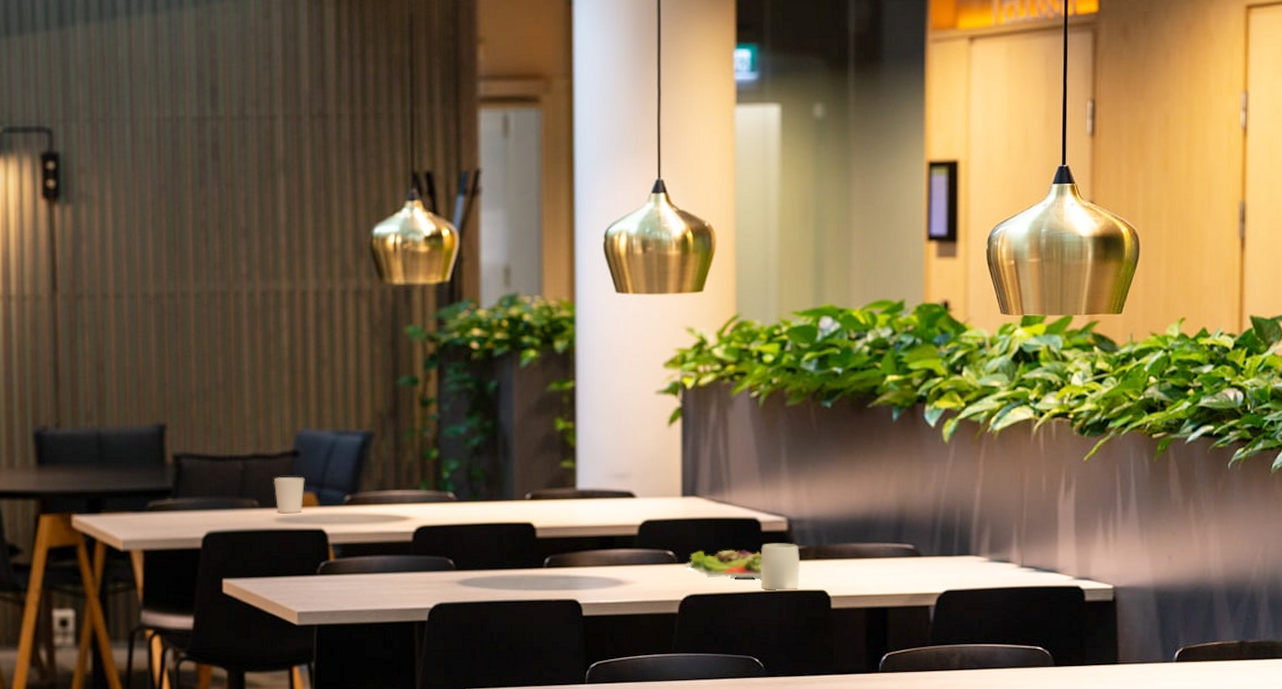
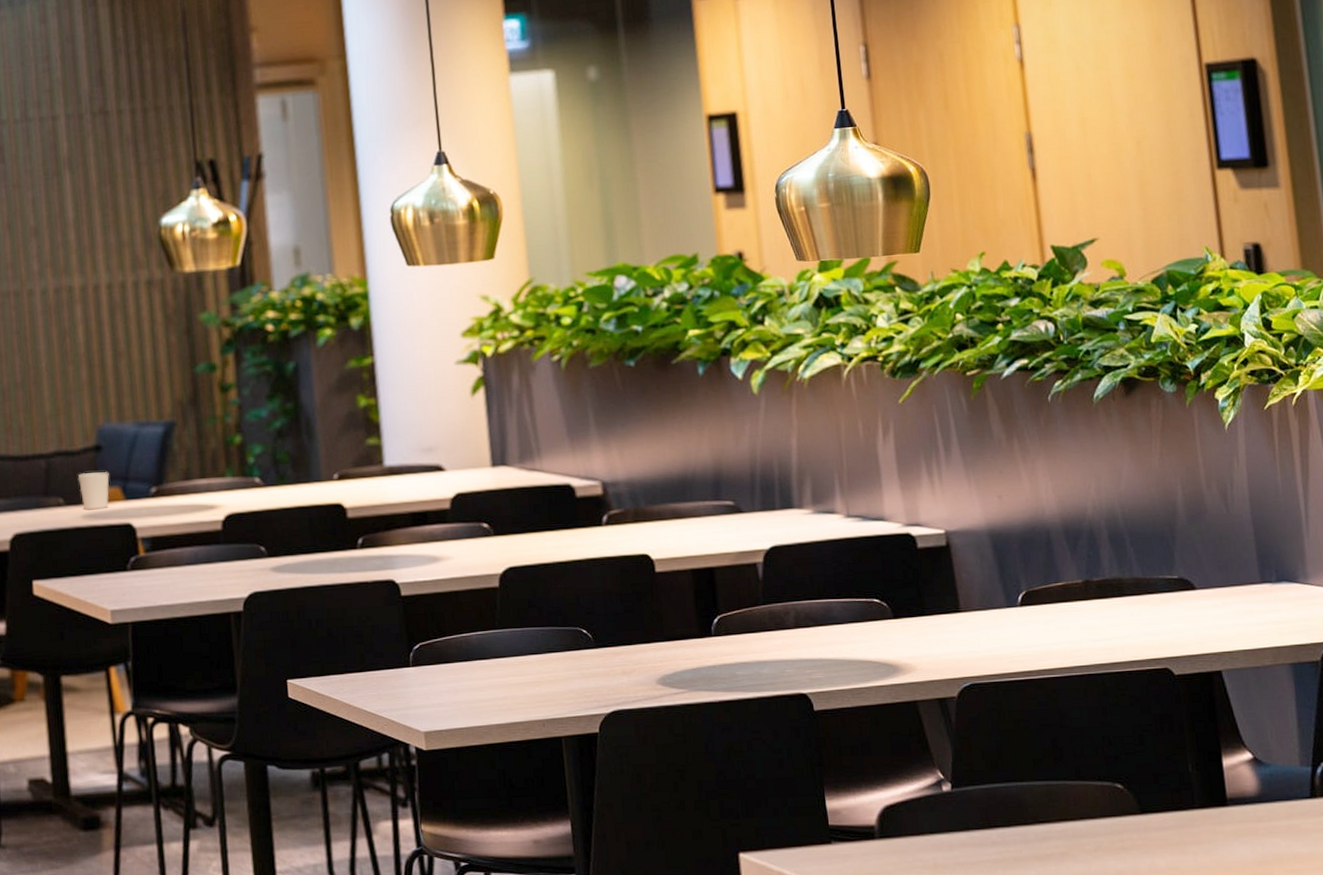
salad plate: present [684,549,761,579] -> none [500,517,581,548]
mug: present [760,543,799,590] -> none [577,507,621,558]

